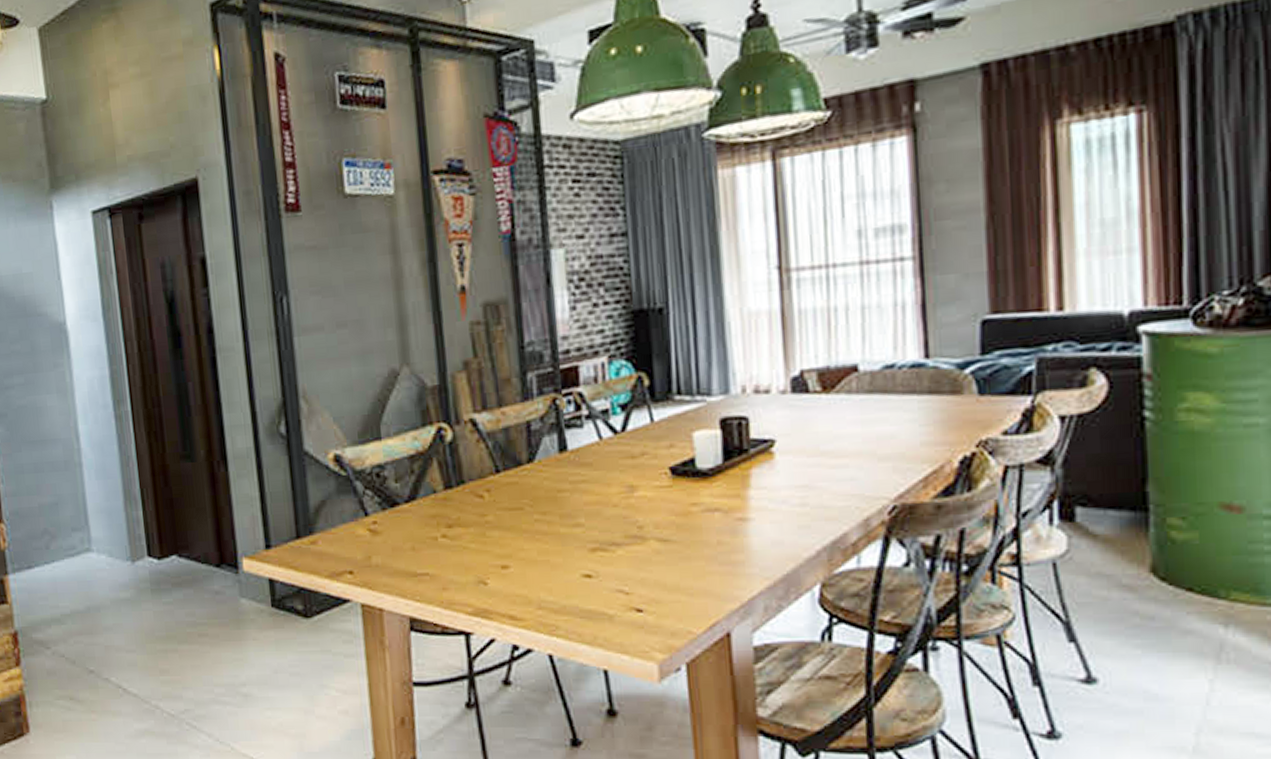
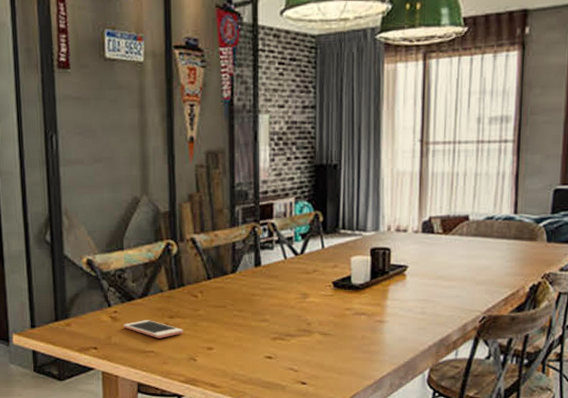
cell phone: none [386,531,467,556] -> present [123,320,183,338]

